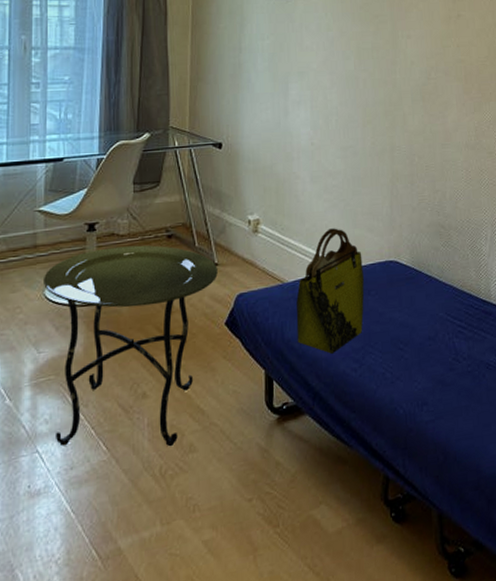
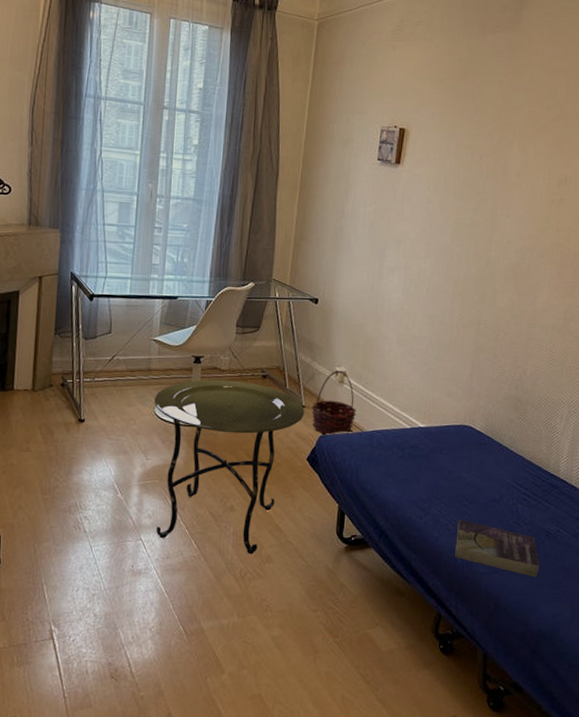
basket: none [225,219,275,293] -> present [311,371,356,435]
tote bag: present [296,228,364,354] -> none [370,388,439,500]
book: none [395,365,484,417] -> present [455,519,540,577]

